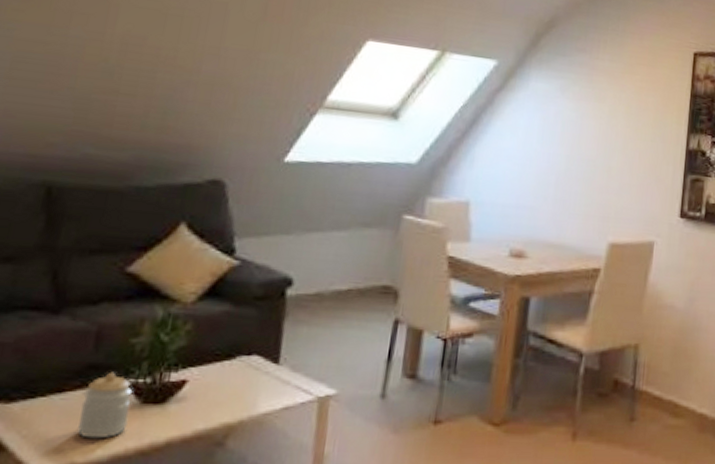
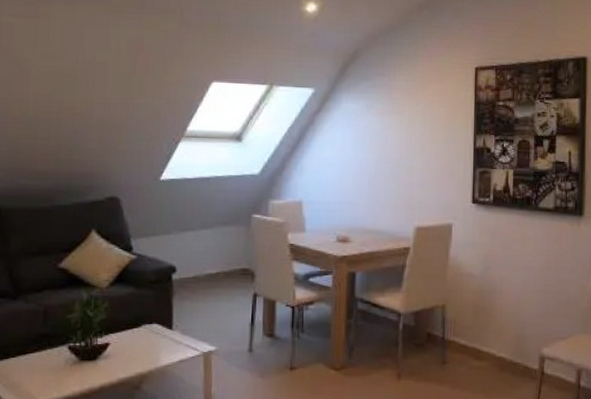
jar: present [77,371,133,439] -> none [39,339,73,386]

